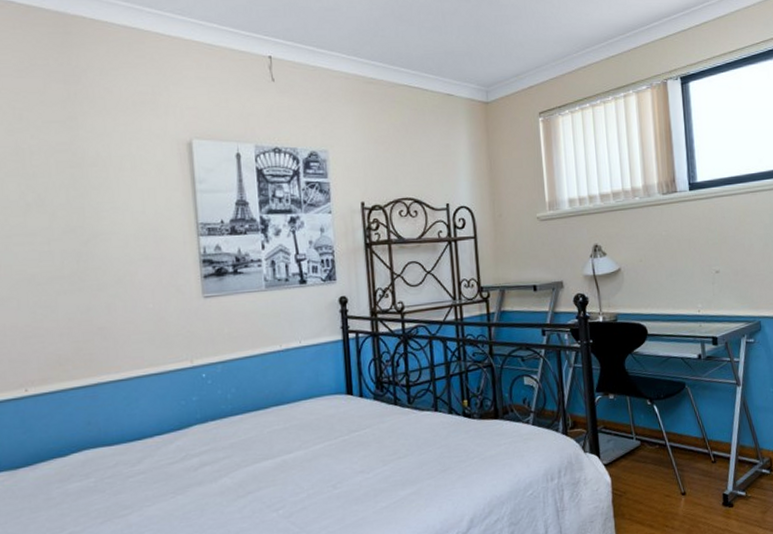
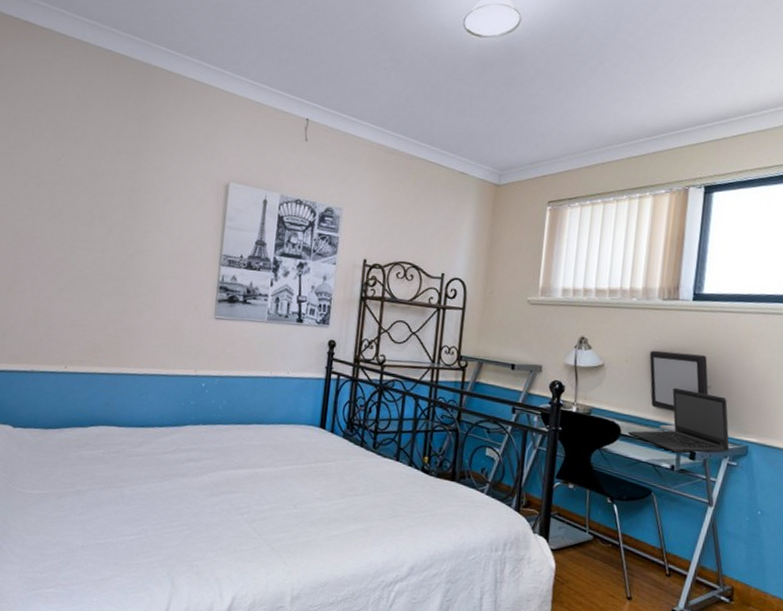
laptop: none [653,278,746,342] -> present [627,387,730,453]
computer monitor: none [660,242,718,323] -> present [649,350,709,432]

